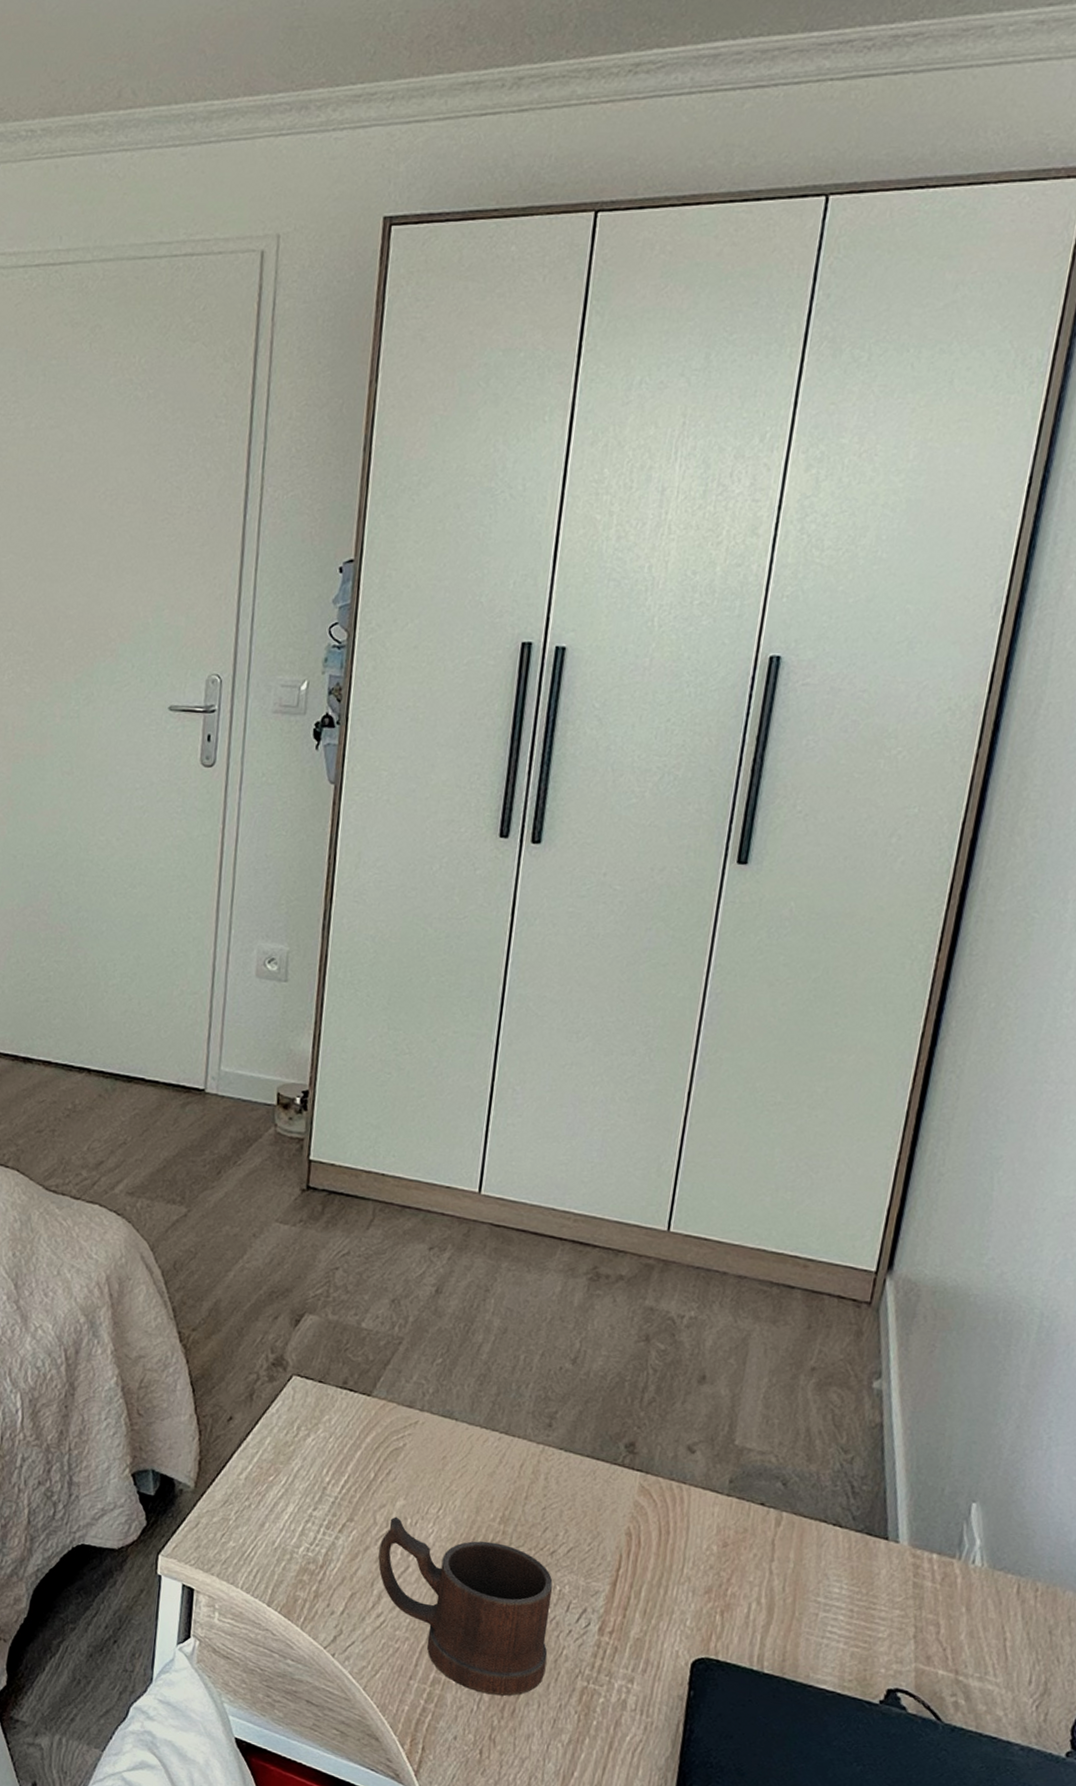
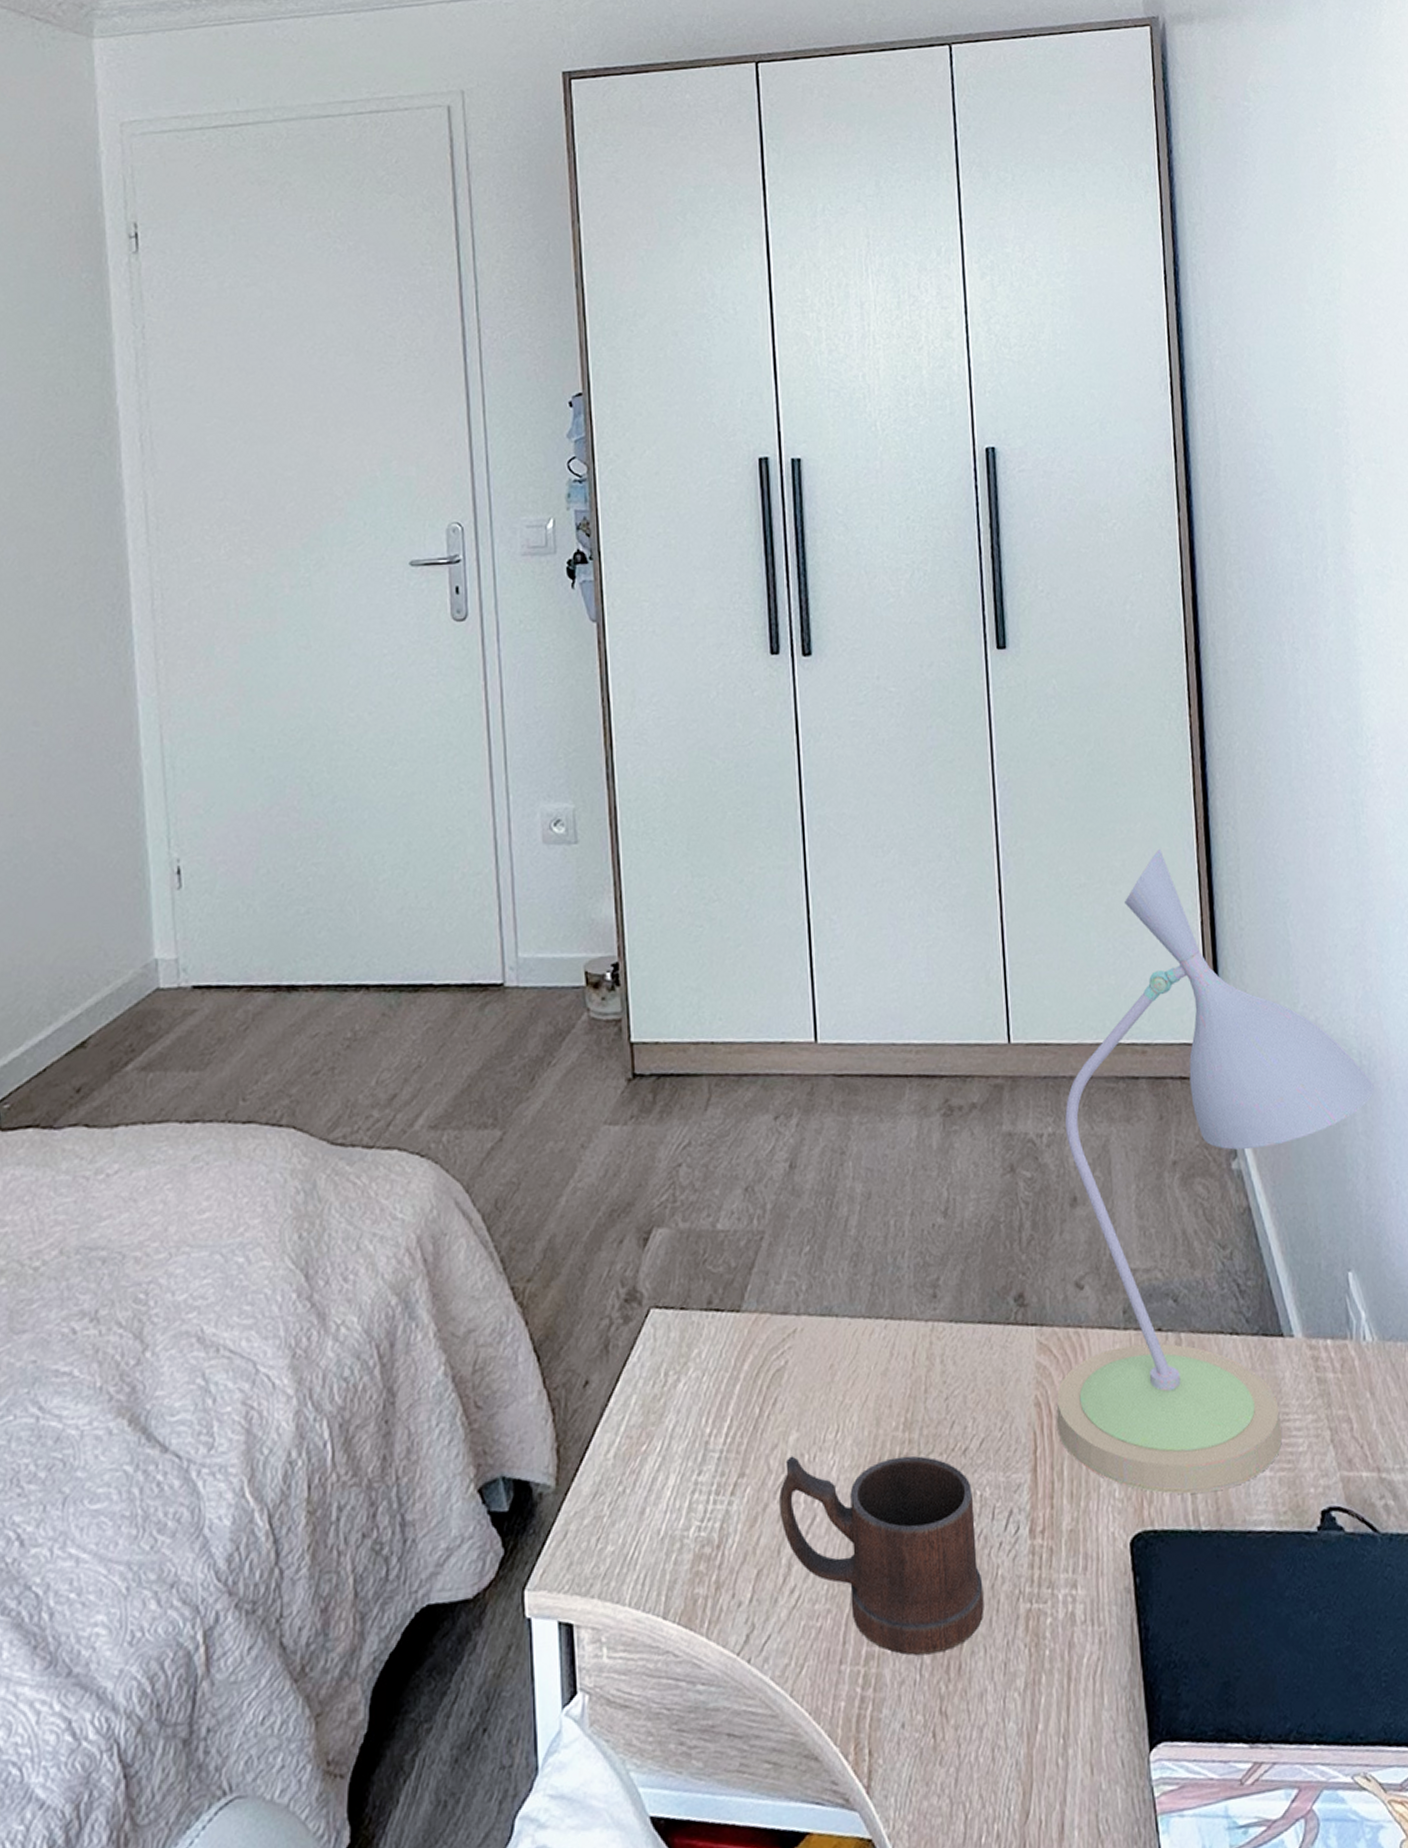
desk lamp: none [642,1084,1050,1647] -> present [1057,849,1374,1495]

